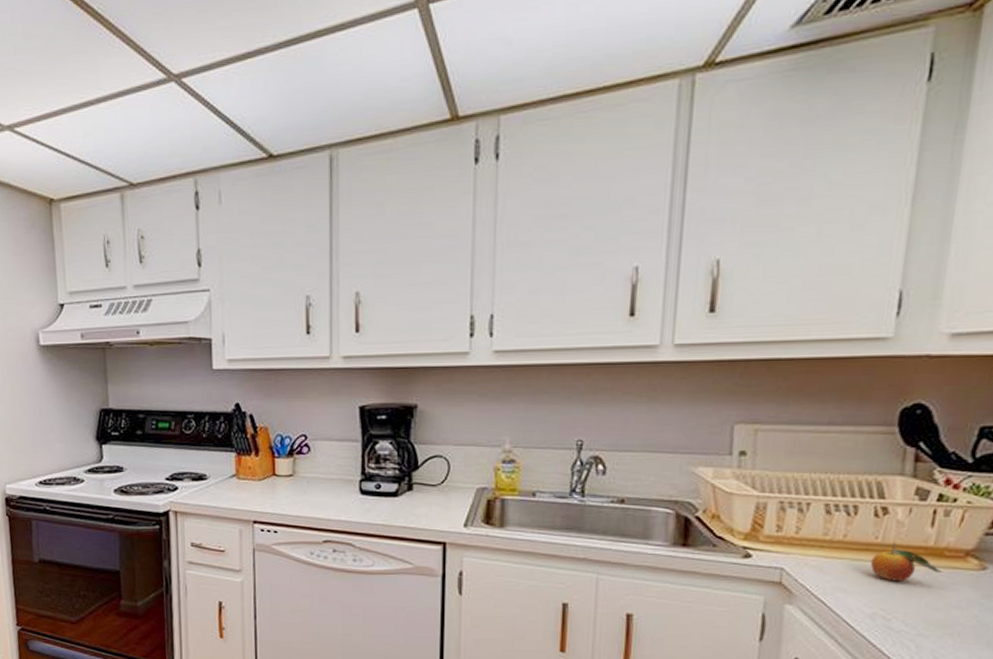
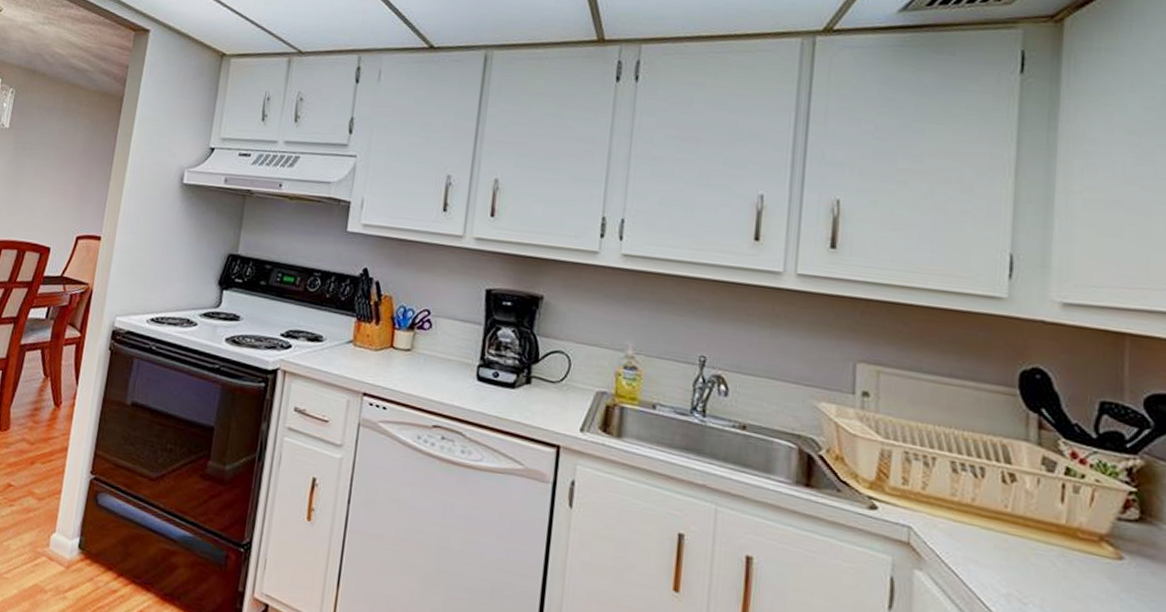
fruit: present [870,543,943,581] -> none [1001,515,1078,561]

